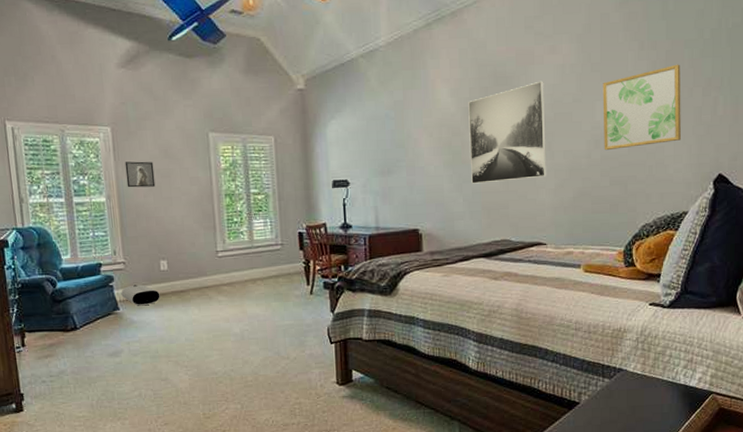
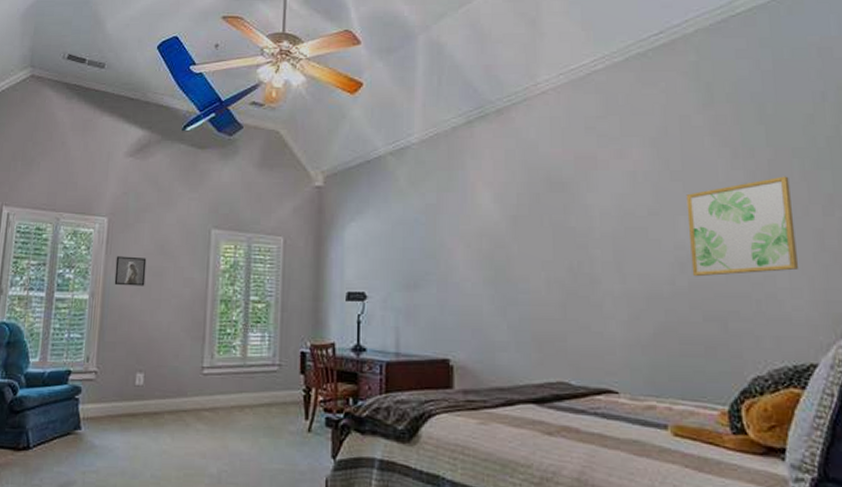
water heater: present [121,284,160,306] -> none [86,400,130,427]
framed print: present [468,81,548,184] -> none [515,189,618,308]

